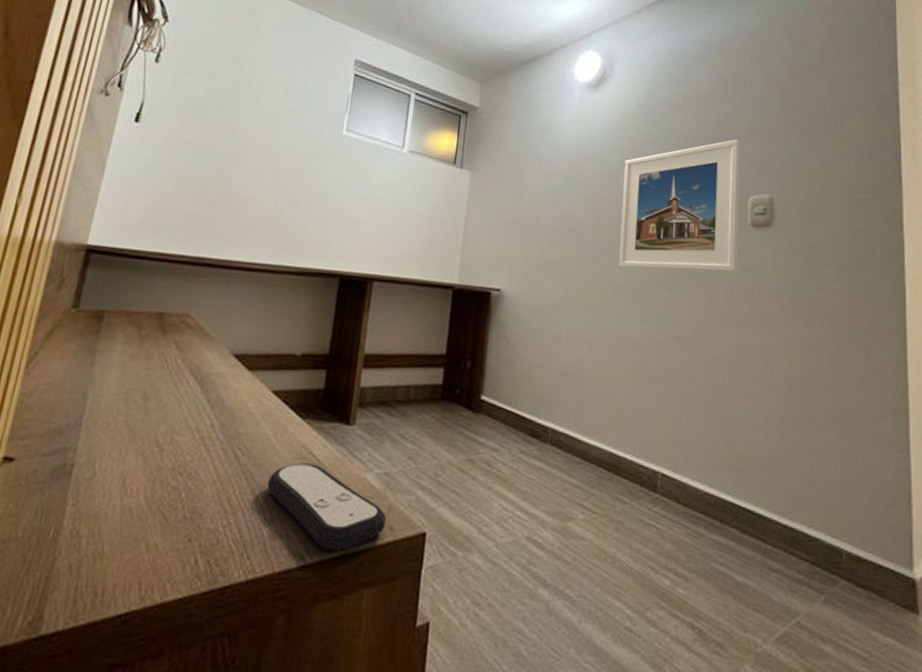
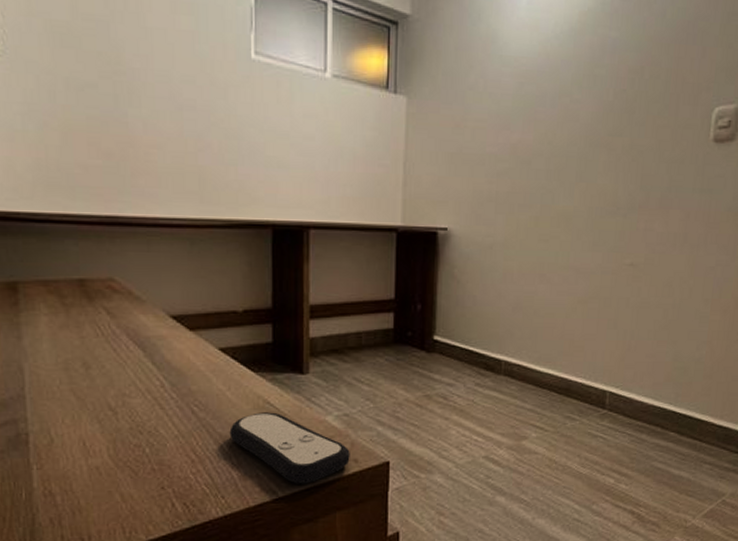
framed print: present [618,139,740,273] -> none [571,40,710,196]

